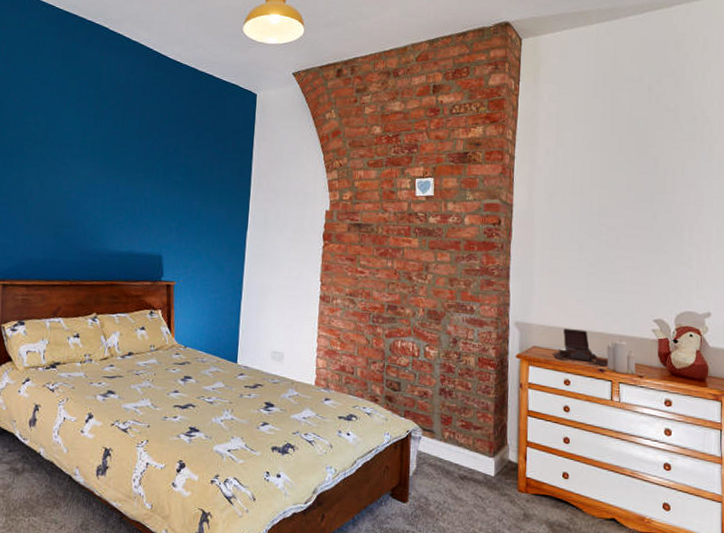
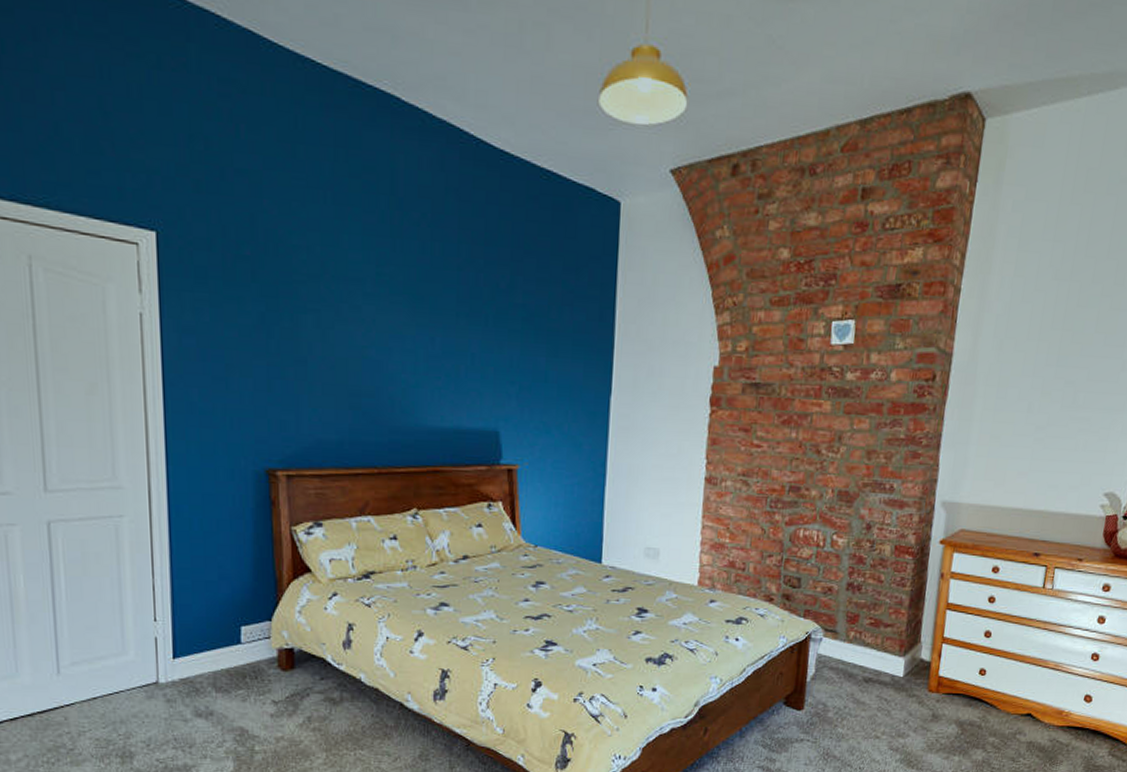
instrument case: present [552,329,609,367] -> none [982,507,1046,551]
candle: present [607,339,636,375] -> none [1043,517,1078,558]

